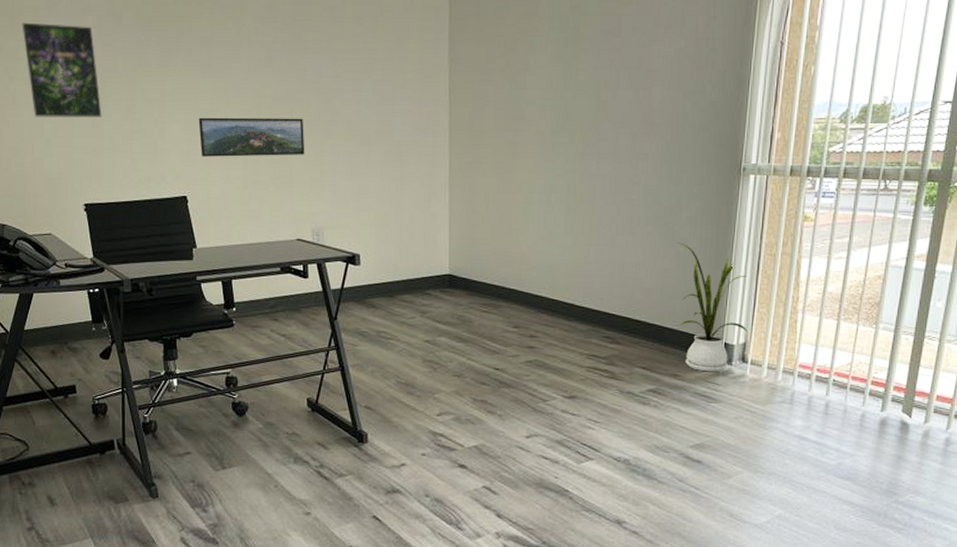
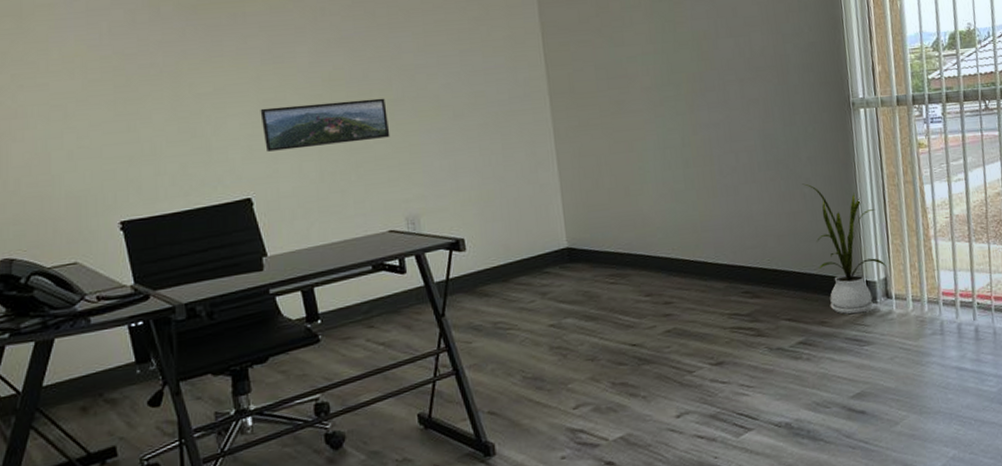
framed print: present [22,22,102,118] -> none [32,21,140,128]

